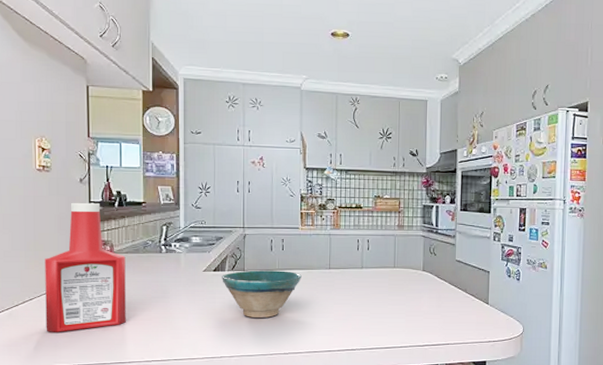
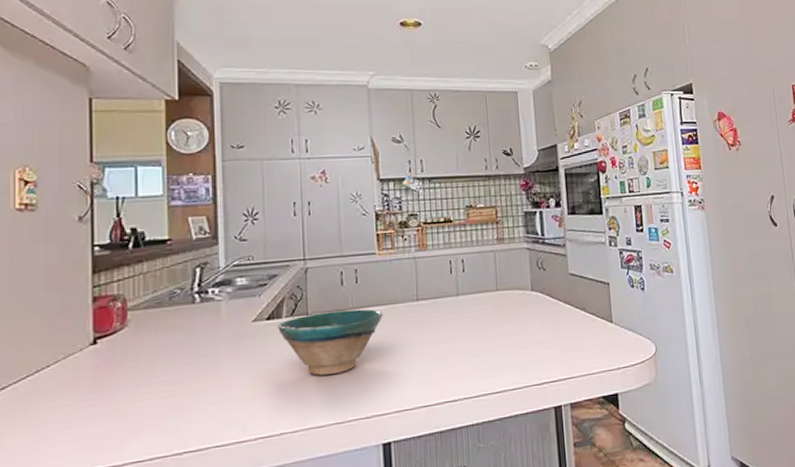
ketchup bottle: present [45,202,126,333] -> none [25,245,145,432]

